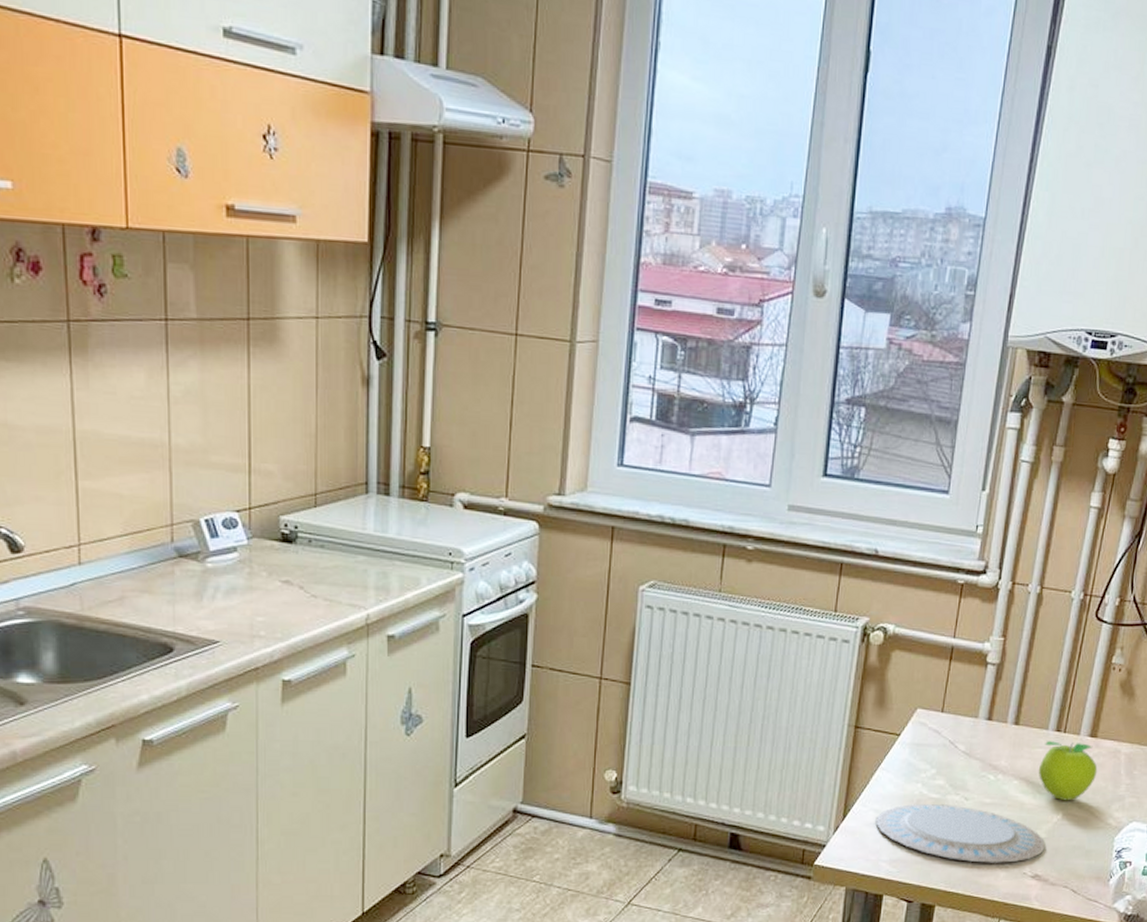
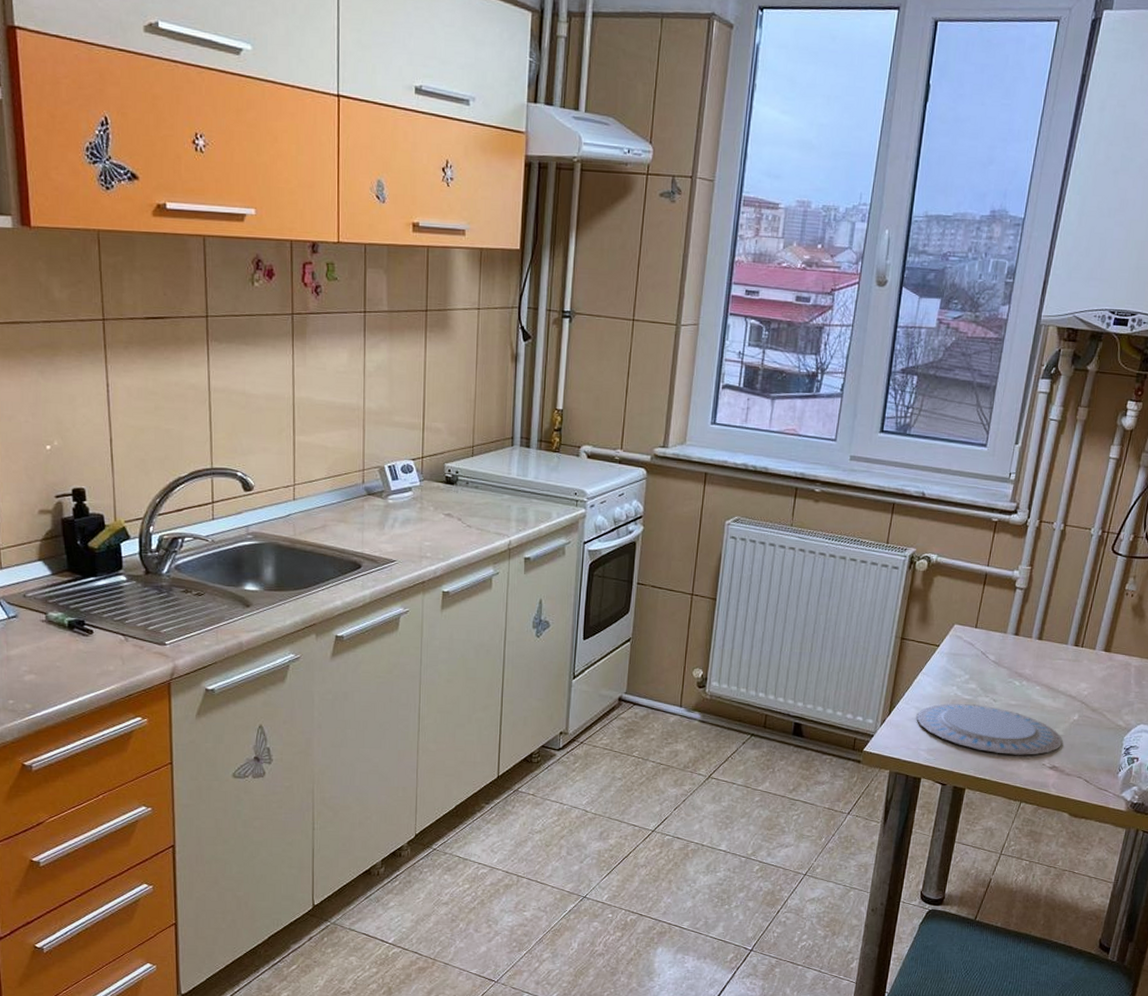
fruit: present [1038,741,1098,801] -> none [1058,654,1110,705]

